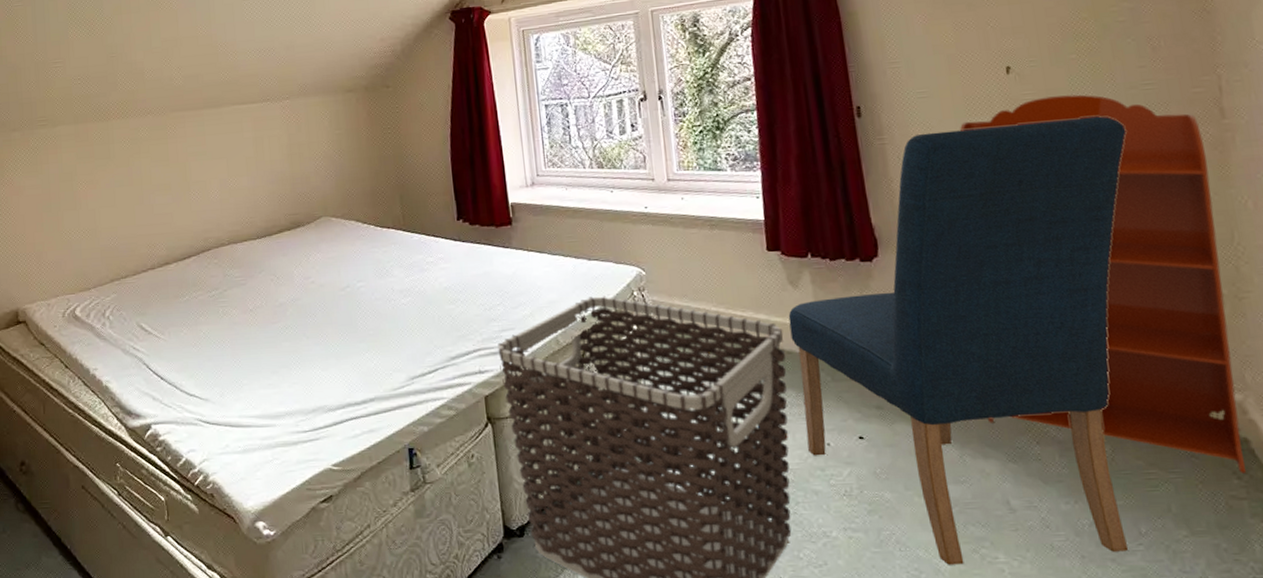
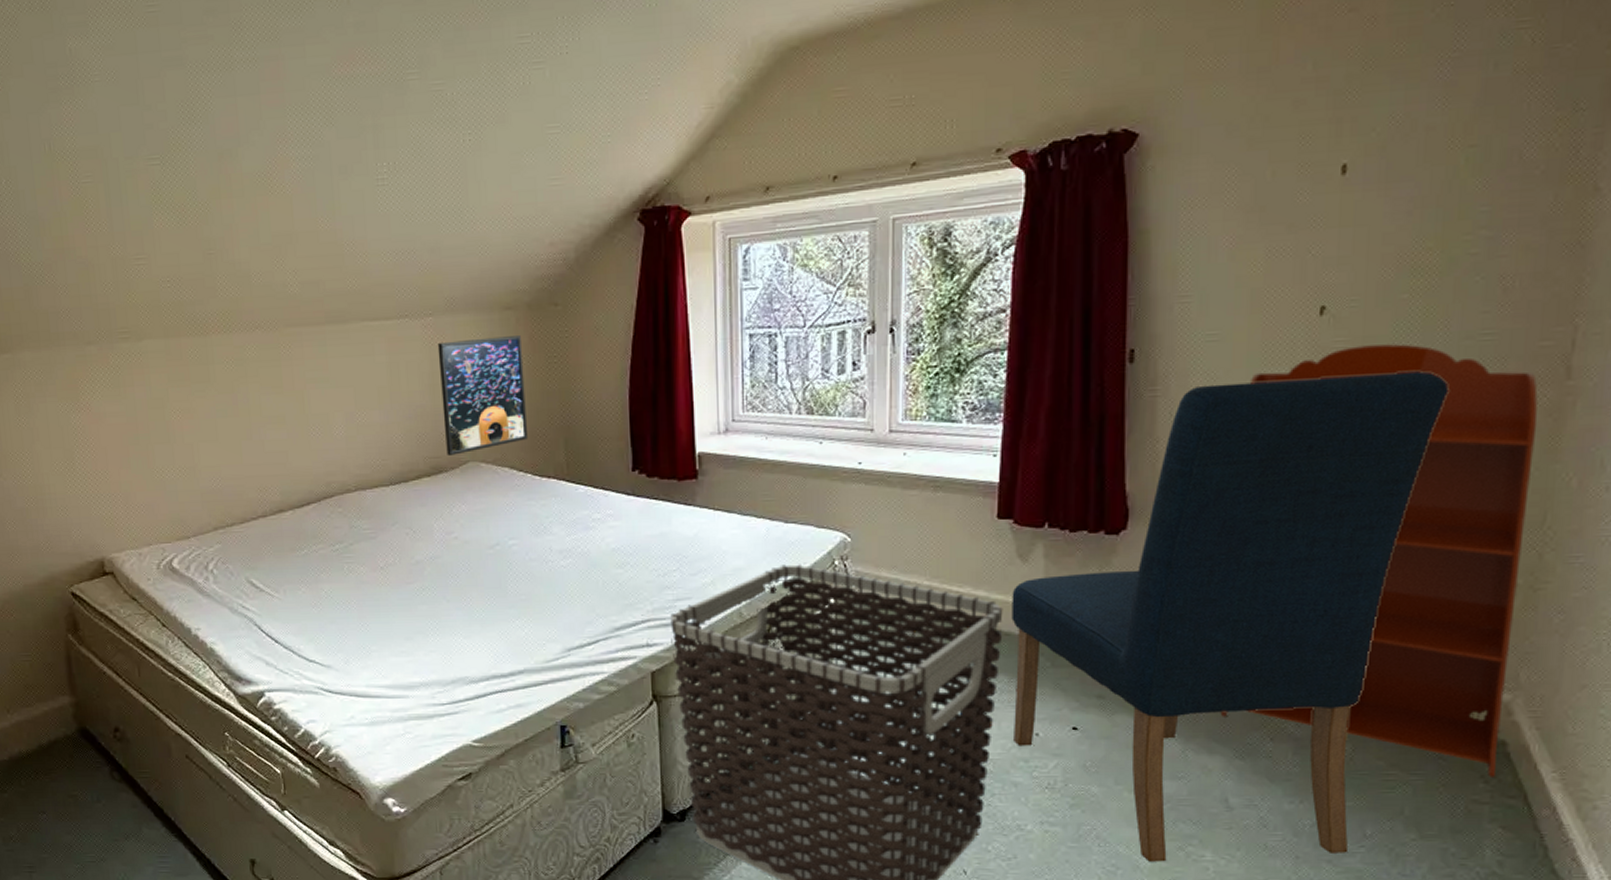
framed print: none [293,112,370,213] -> present [437,336,529,457]

